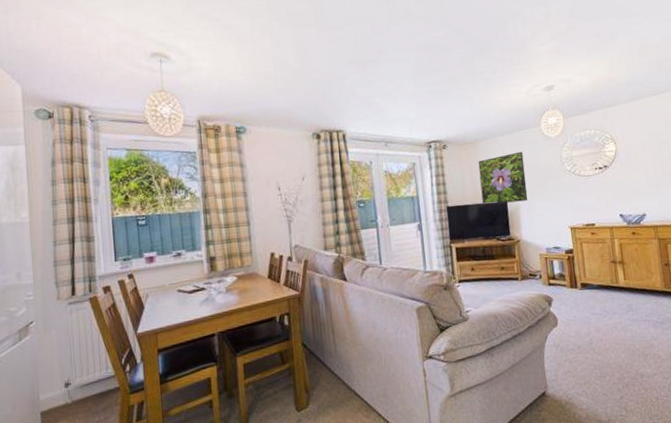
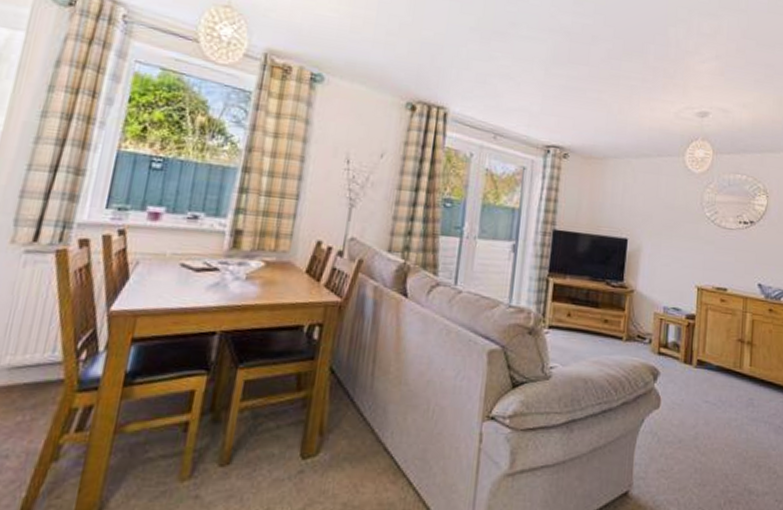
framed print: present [478,151,528,203] -> none [598,181,658,243]

